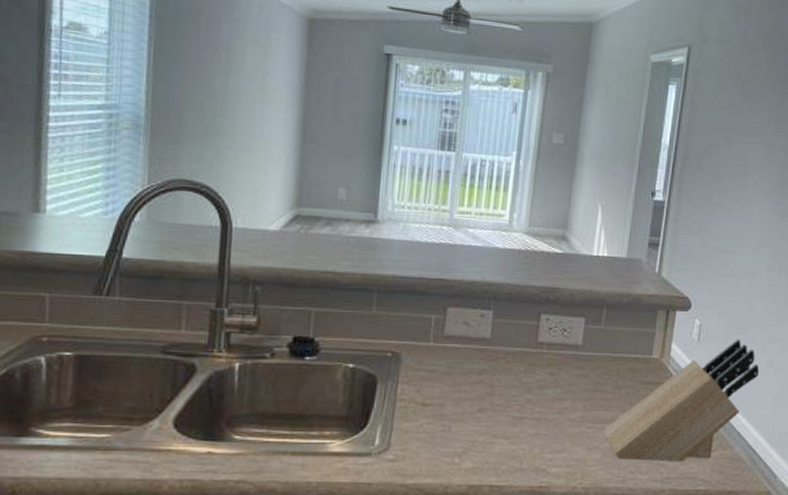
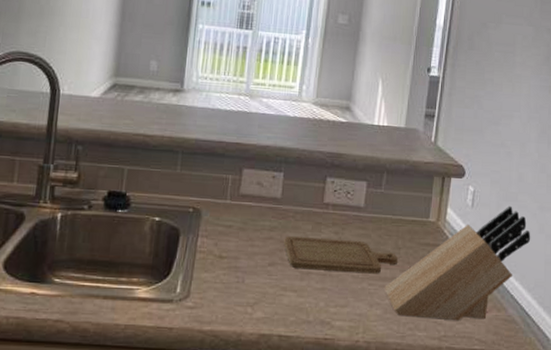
chopping board: none [494,378,618,416] -> present [284,235,398,274]

